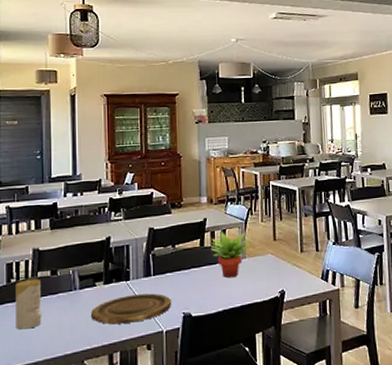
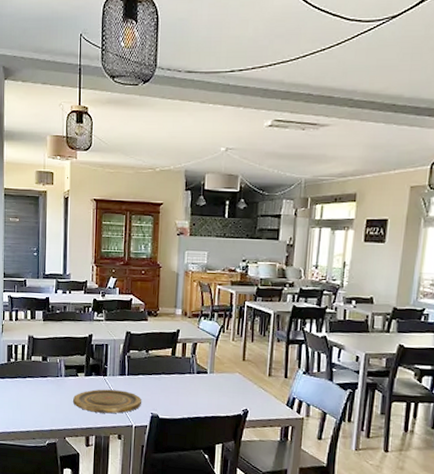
candle: present [15,278,42,330] -> none [13,361,35,403]
succulent plant: present [210,231,253,278] -> none [181,344,222,390]

